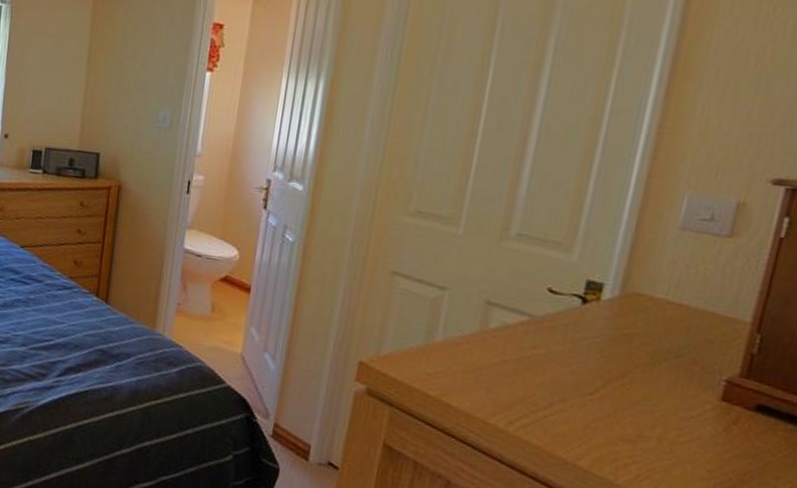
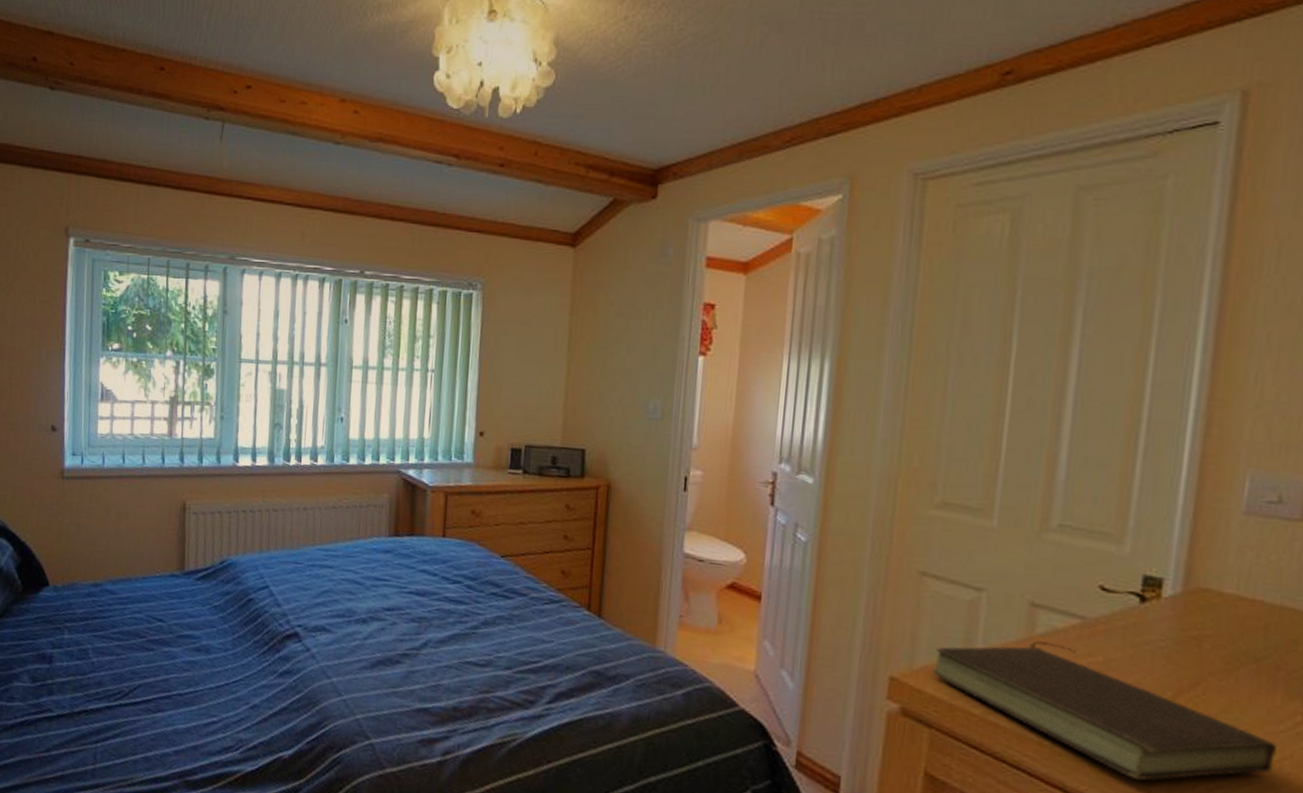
book: none [395,334,687,456] -> present [931,641,1277,781]

